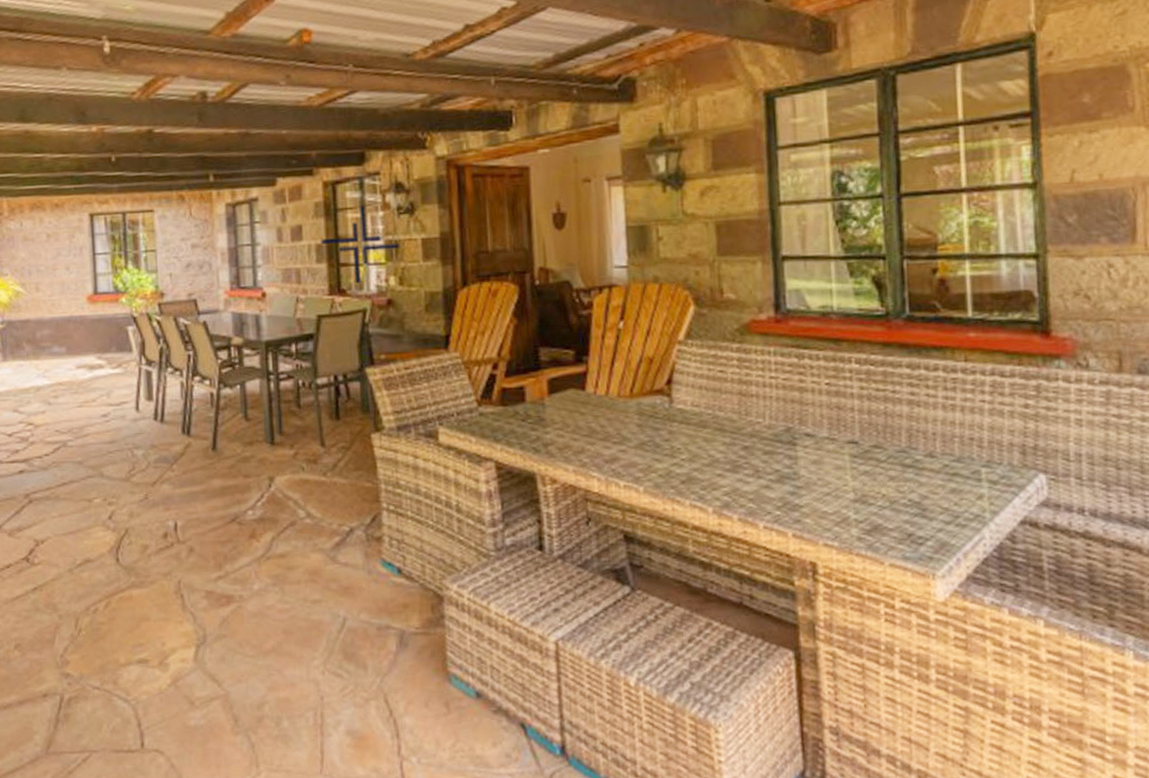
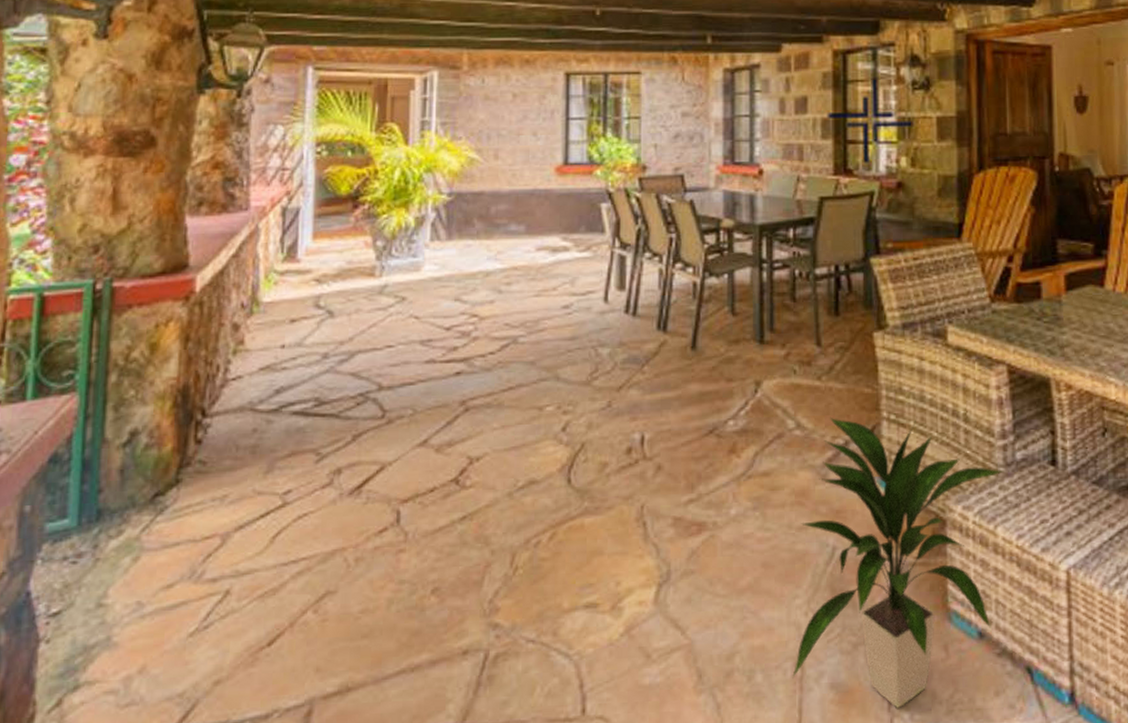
indoor plant: none [314,507,495,753] -> present [792,417,1004,708]

